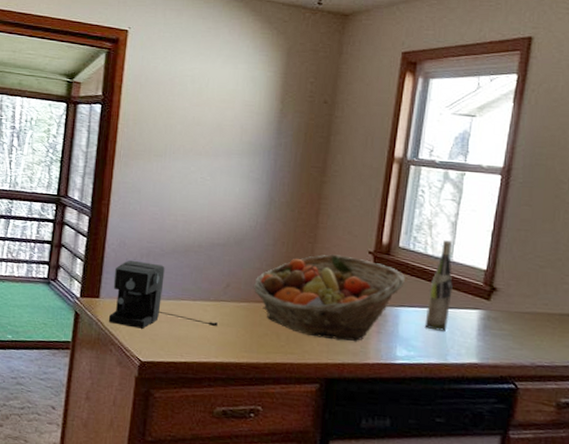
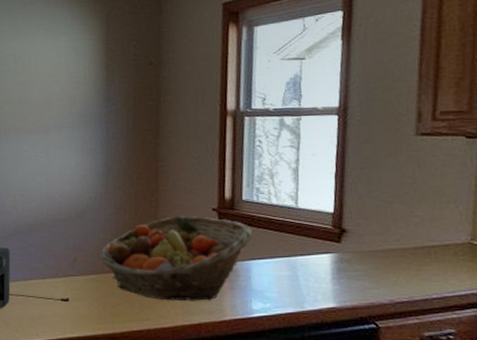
wine bottle: present [424,240,453,331] -> none [277,187,302,280]

